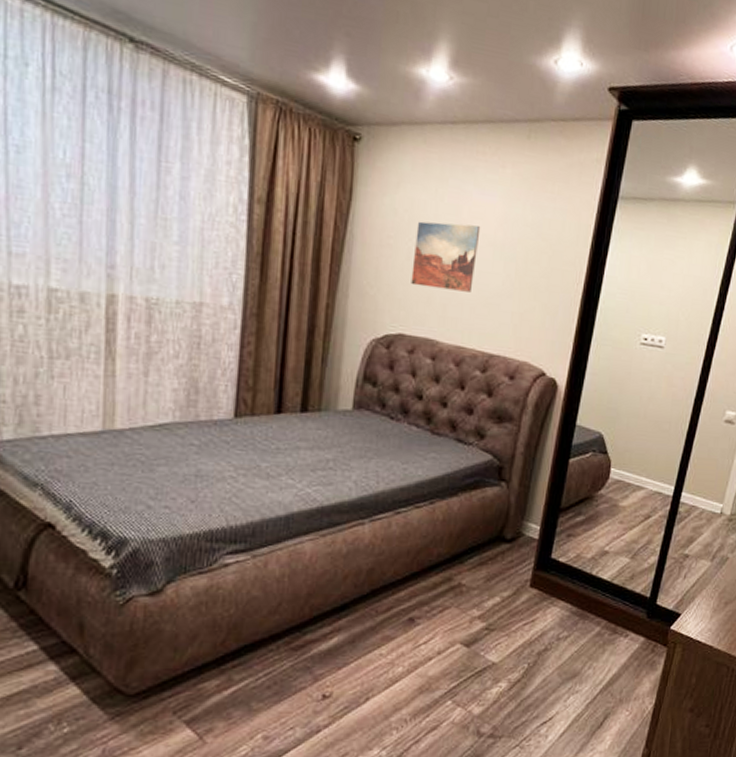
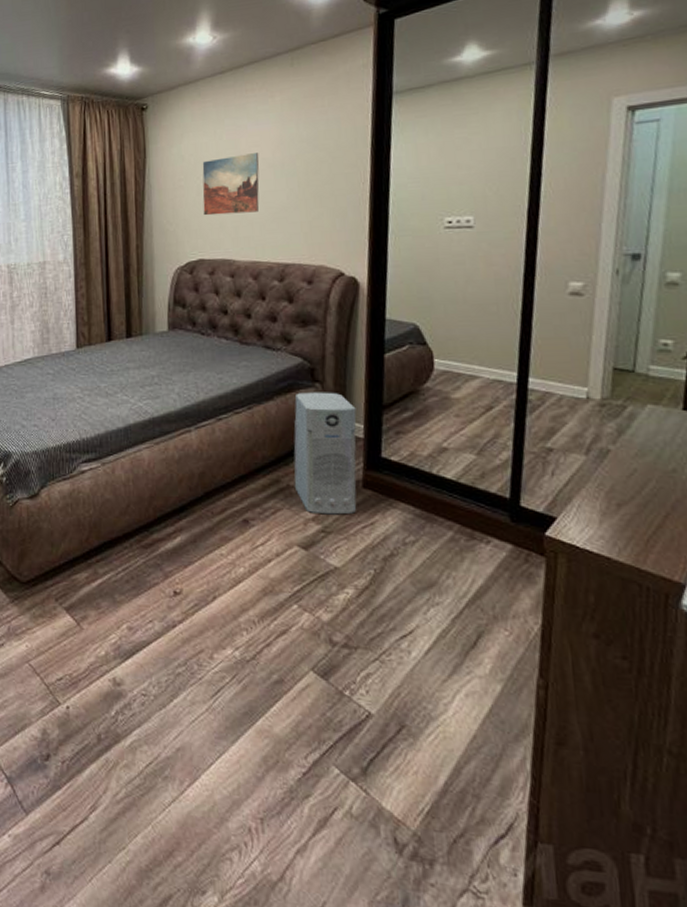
air purifier: none [465,490,536,613] -> present [293,392,357,515]

